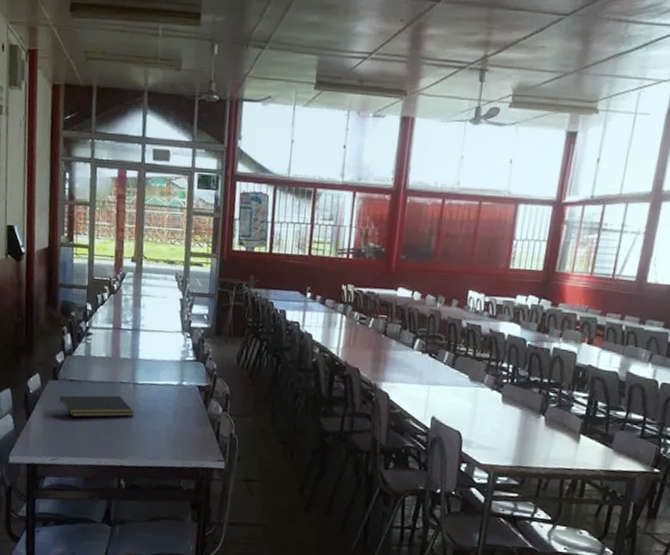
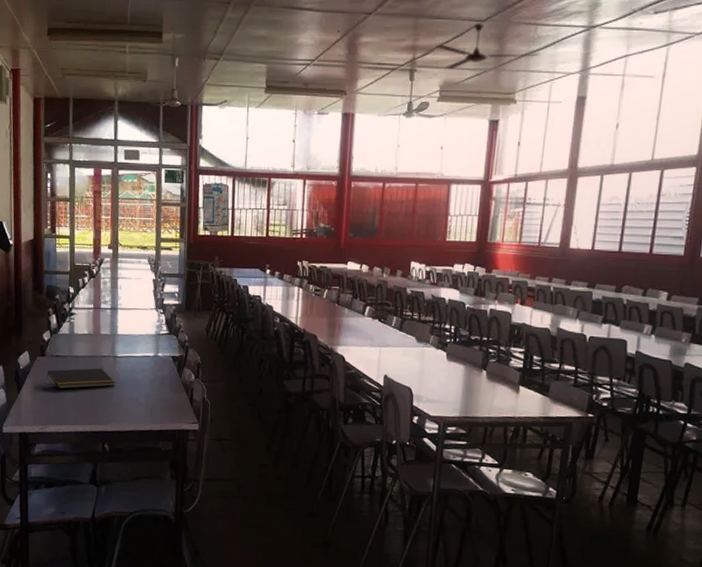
ceiling fan: none [510,17,628,71] -> present [435,23,539,70]

